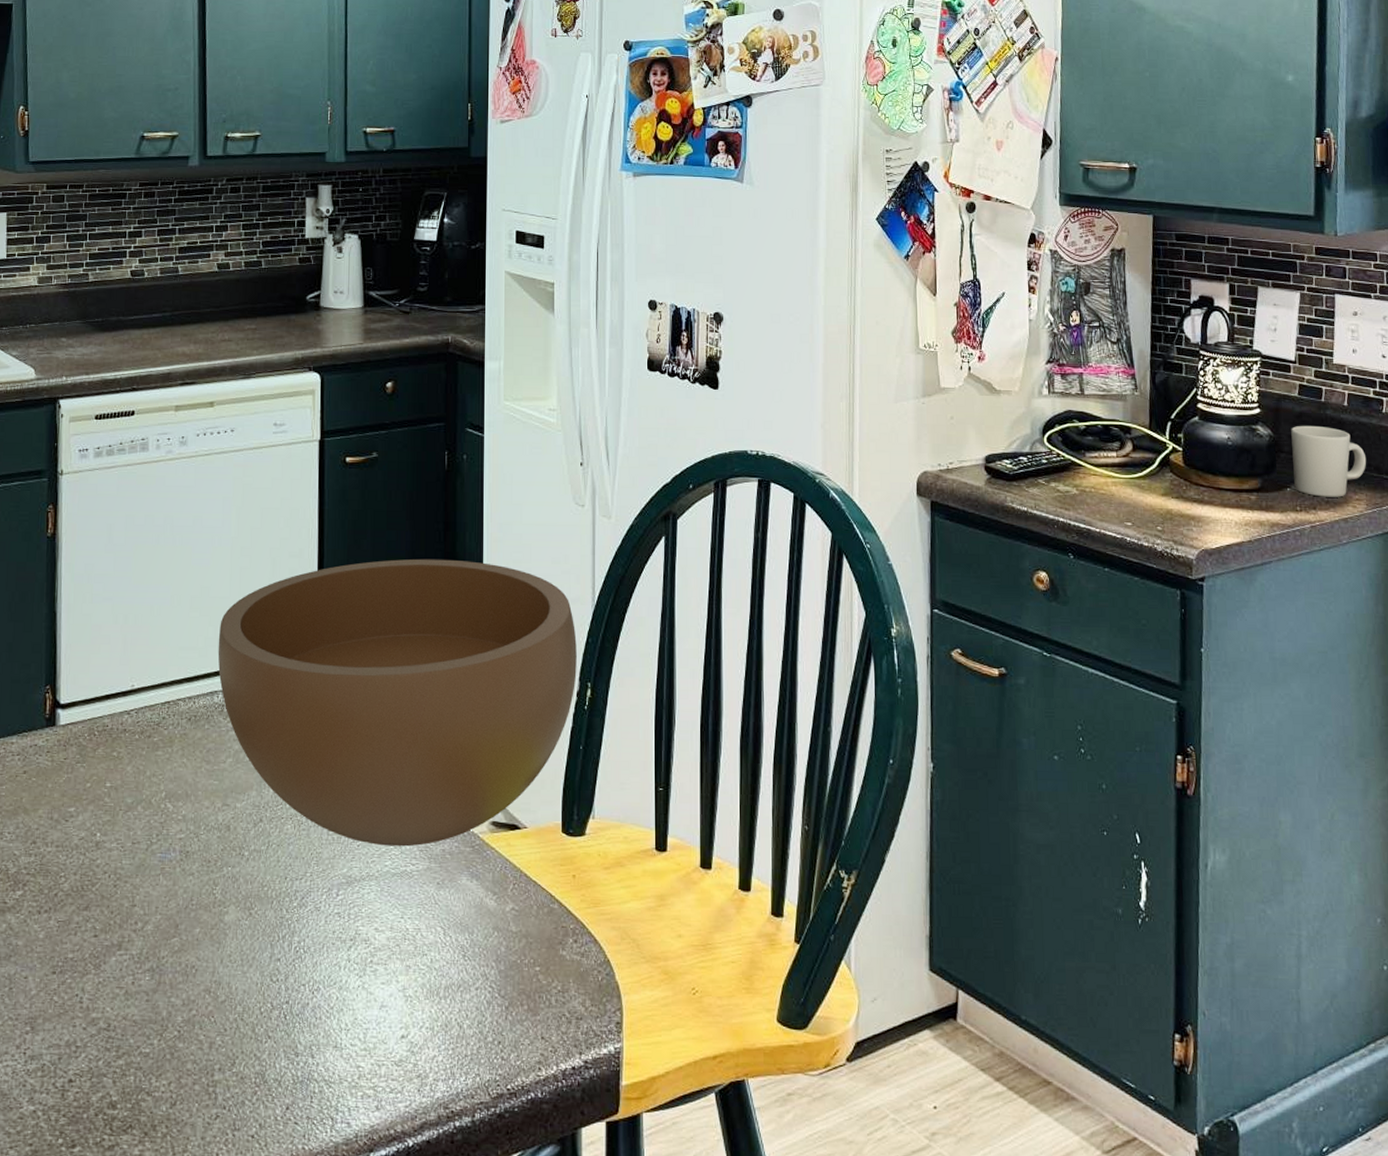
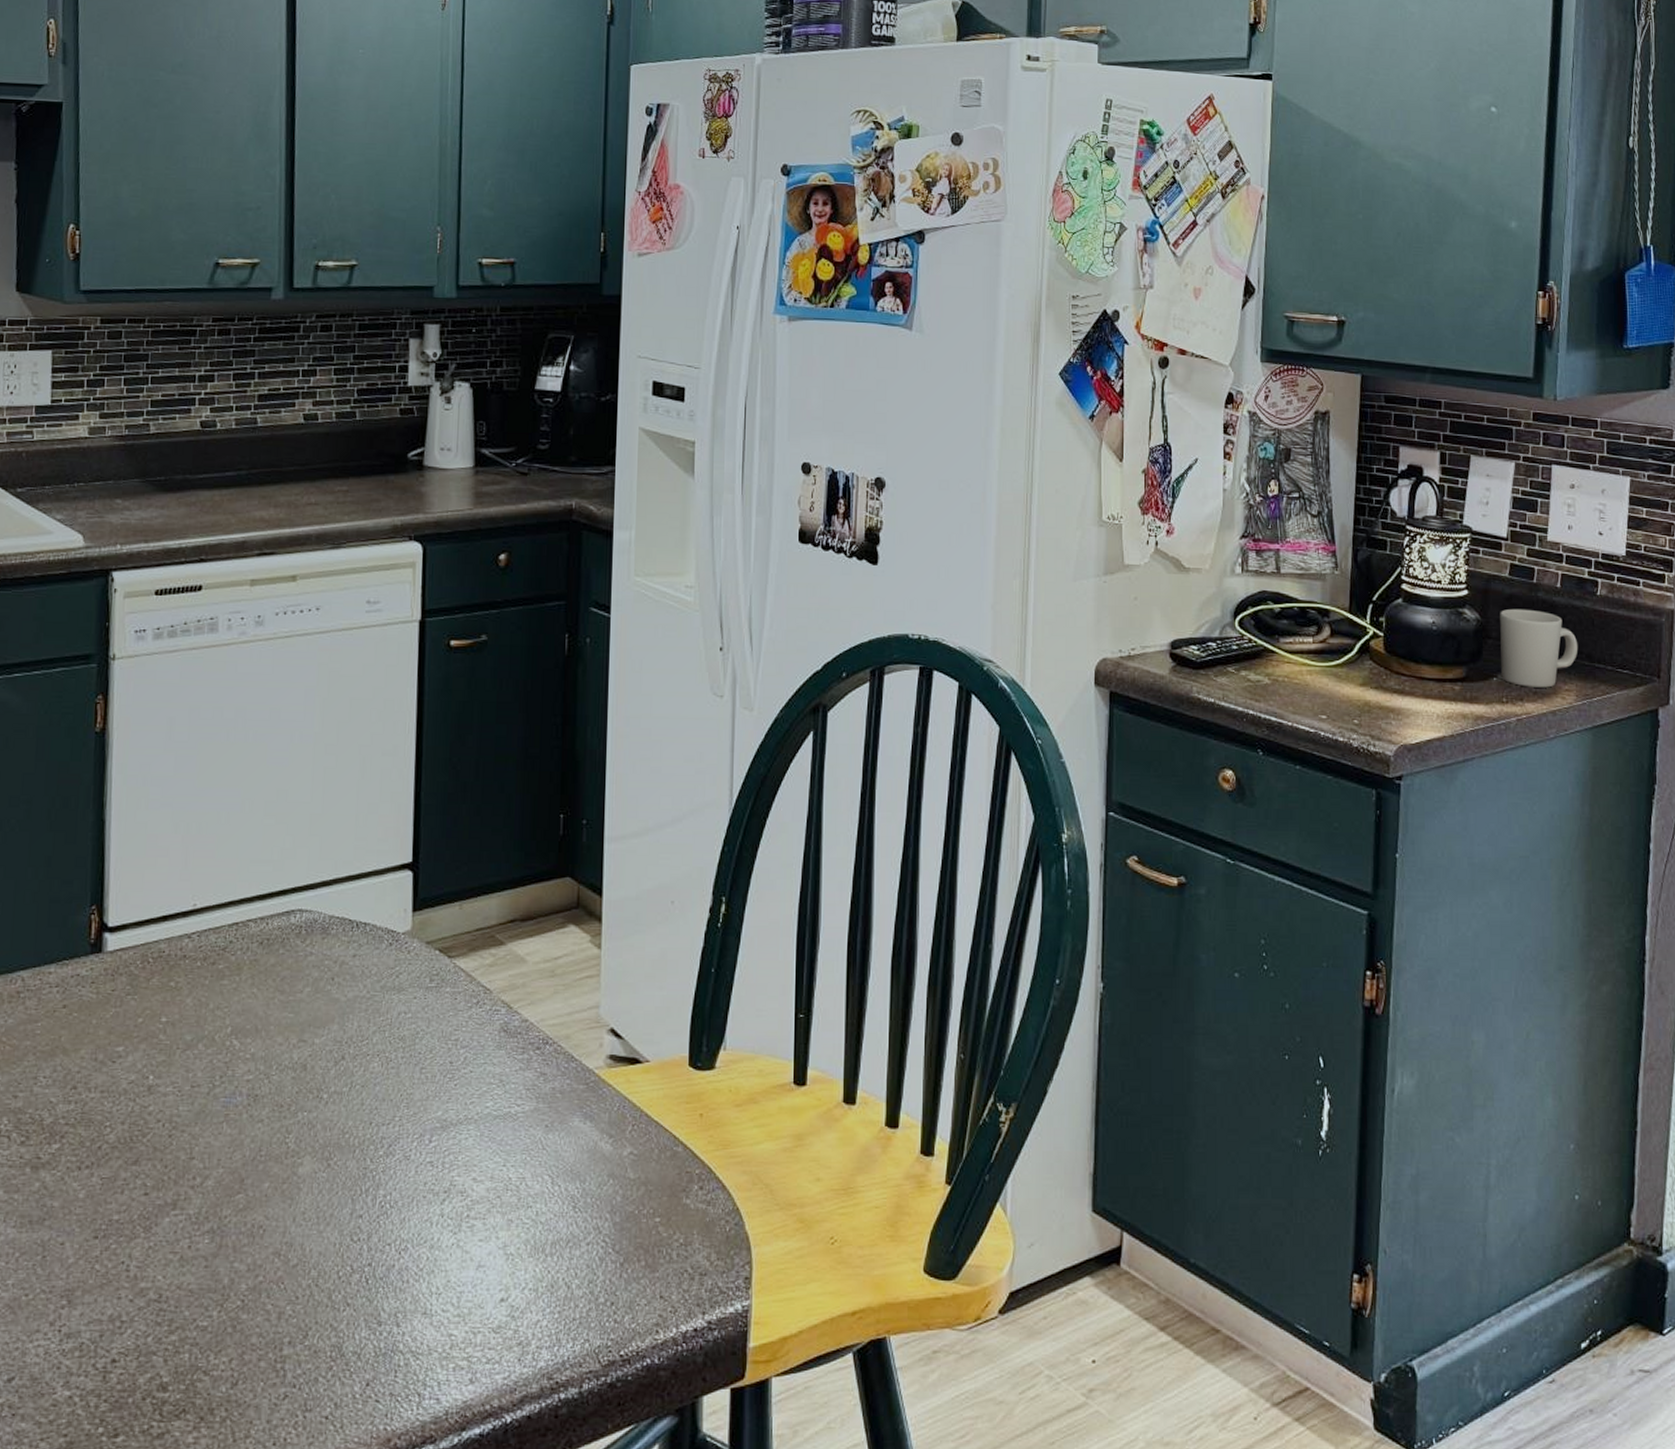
bowl: present [218,558,577,847] -> none [296,757,711,1085]

